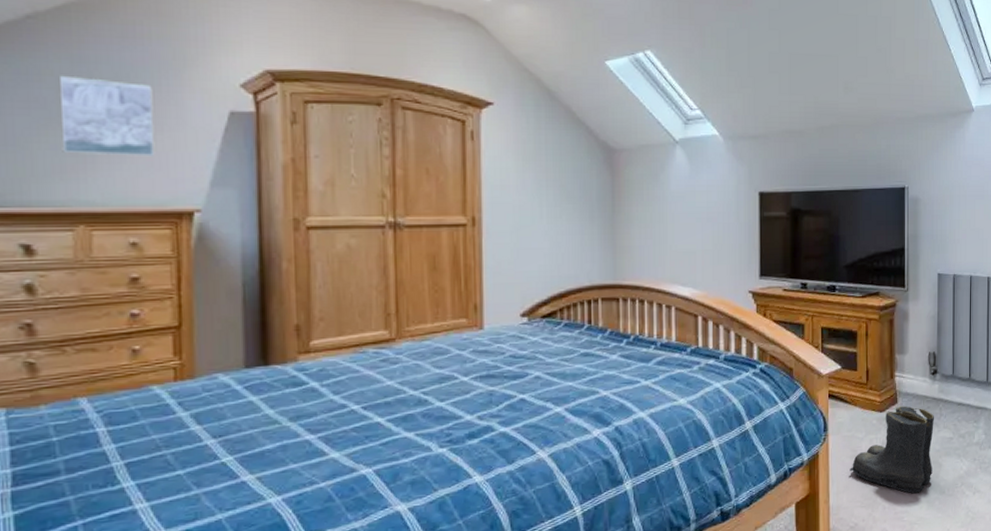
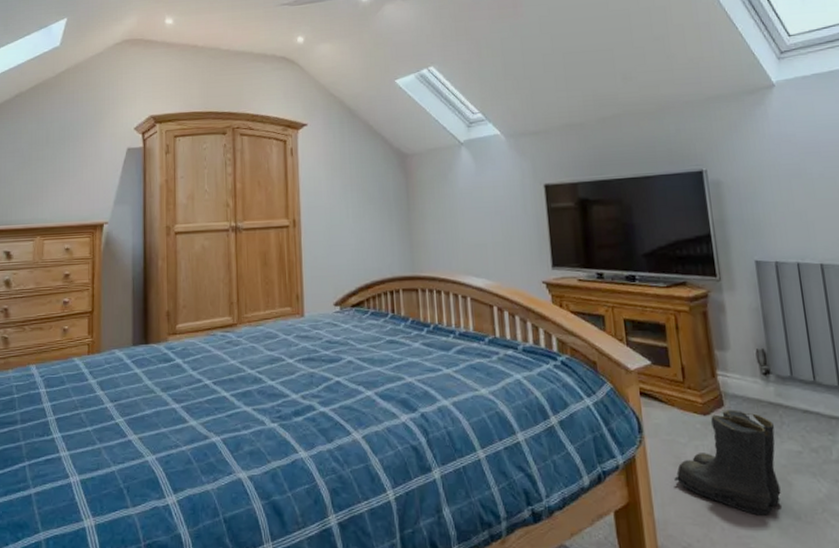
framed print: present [59,75,155,157] -> none [30,132,82,186]

